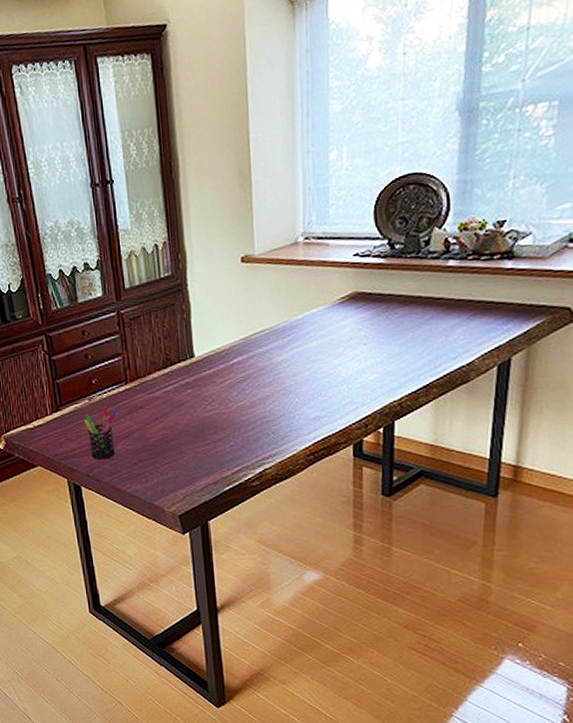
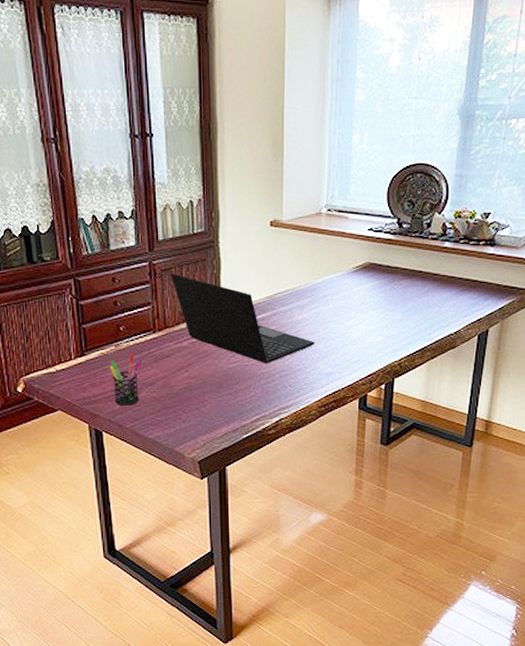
laptop: none [140,321,299,411] -> present [171,273,315,364]

